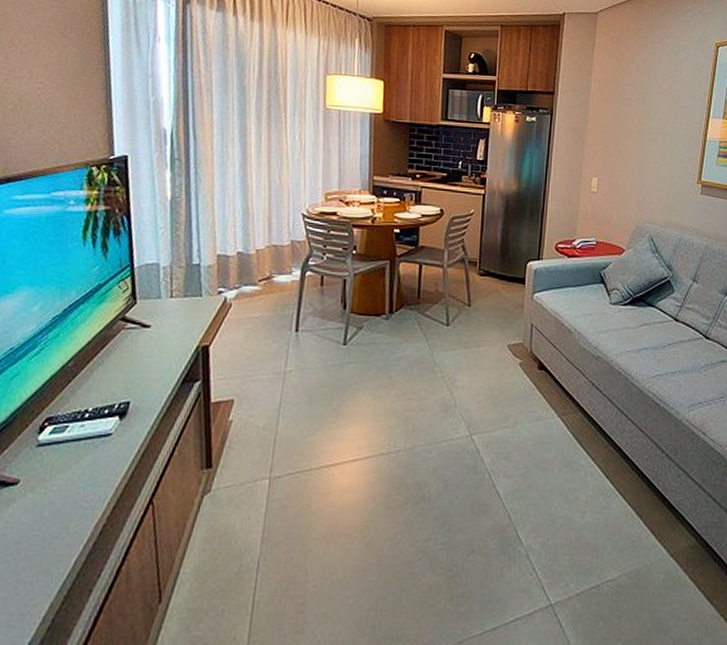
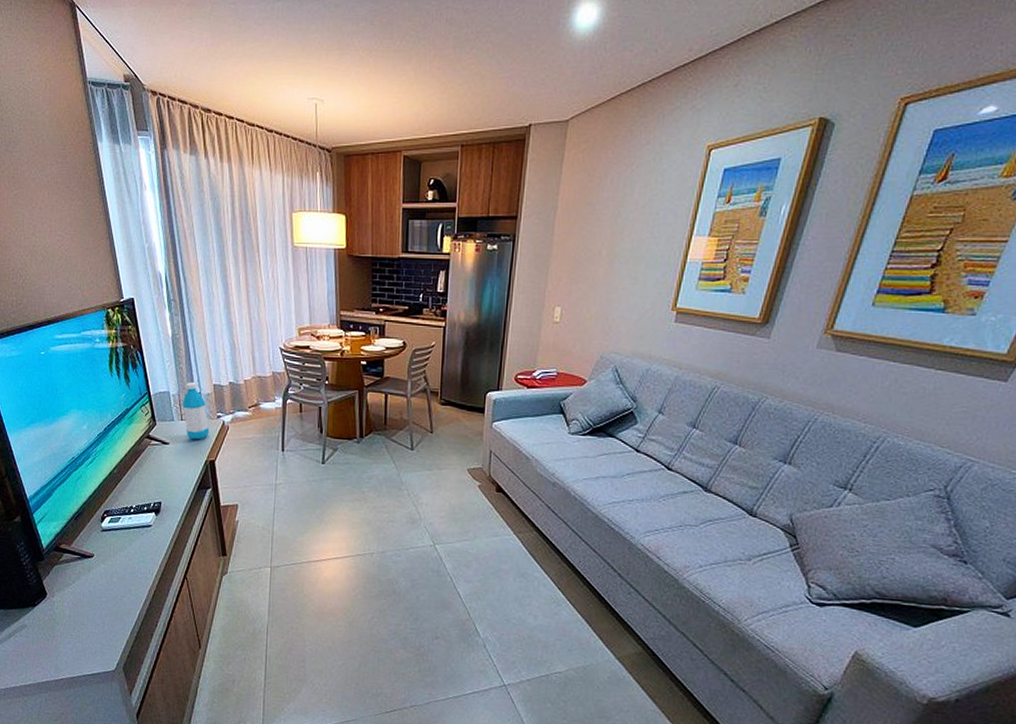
water bottle: none [173,252,207,321] -> present [181,382,210,440]

